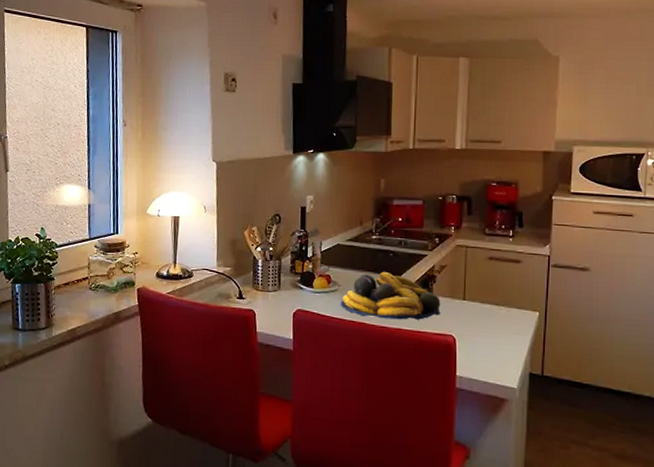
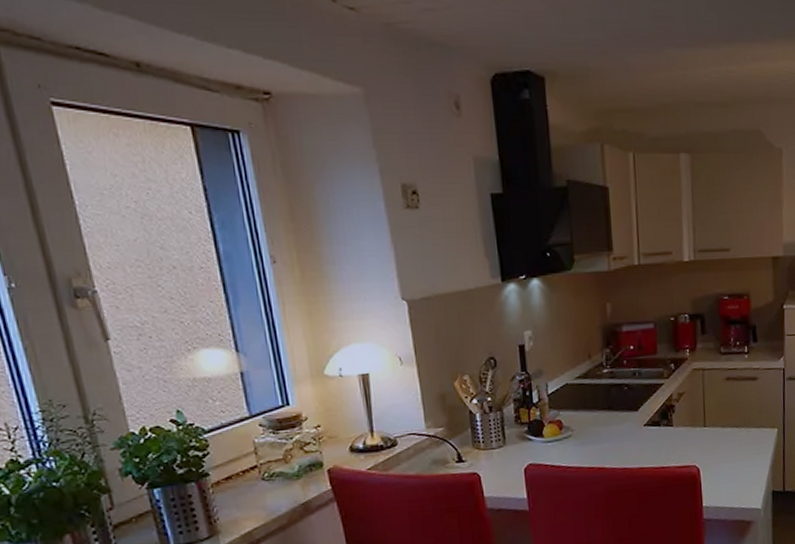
fruit bowl: present [340,271,441,320] -> none [575,407,682,460]

